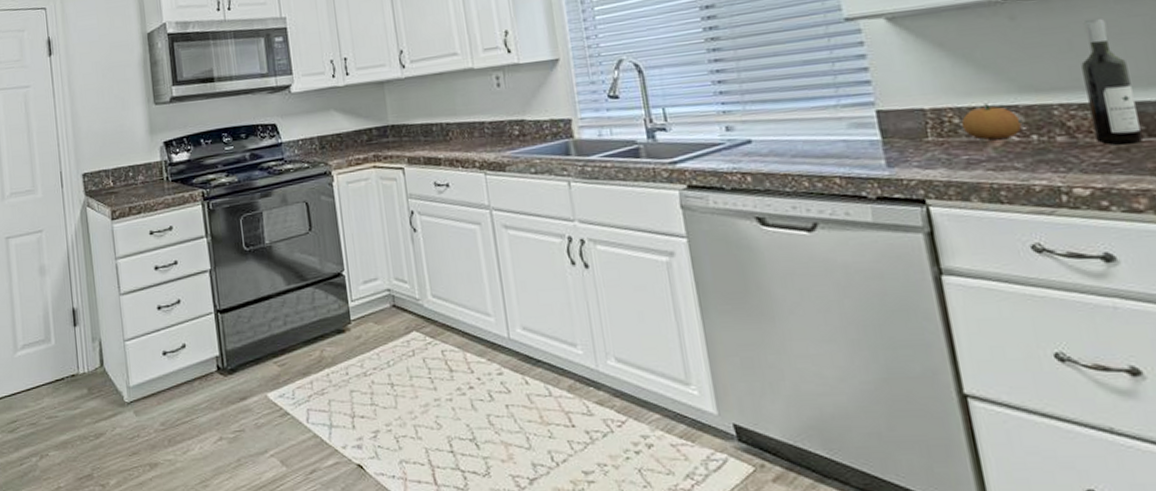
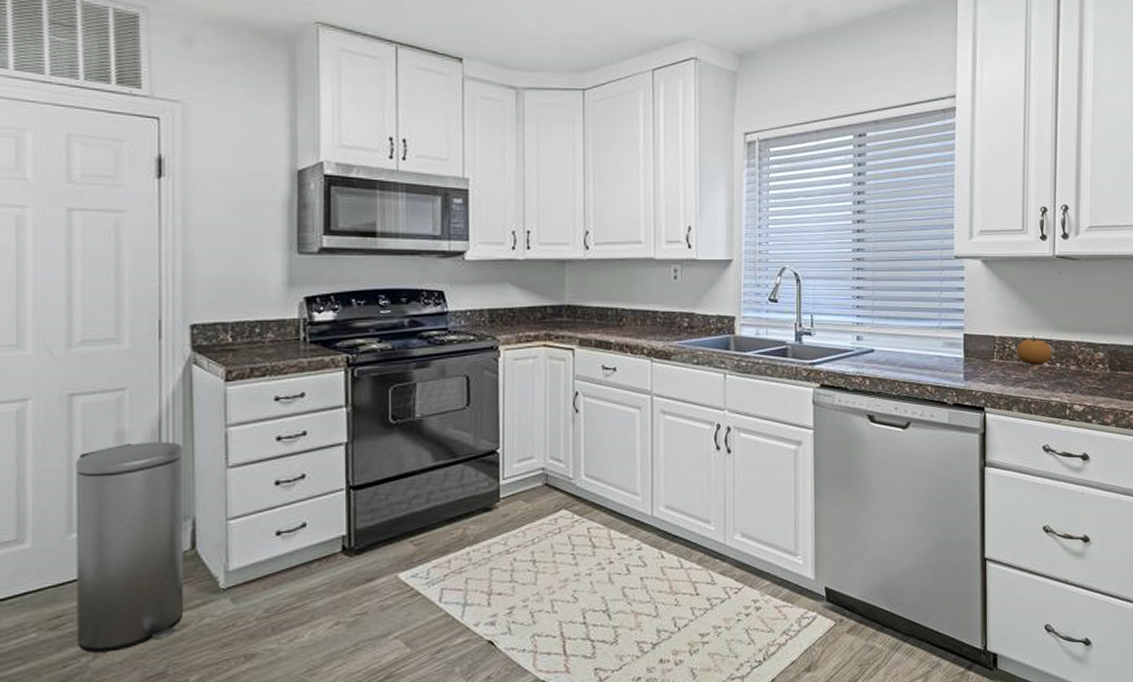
pedal bin: none [14,273,100,454] -> present [74,441,184,653]
bottle: present [1081,18,1142,145] -> none [1092,280,1118,375]

